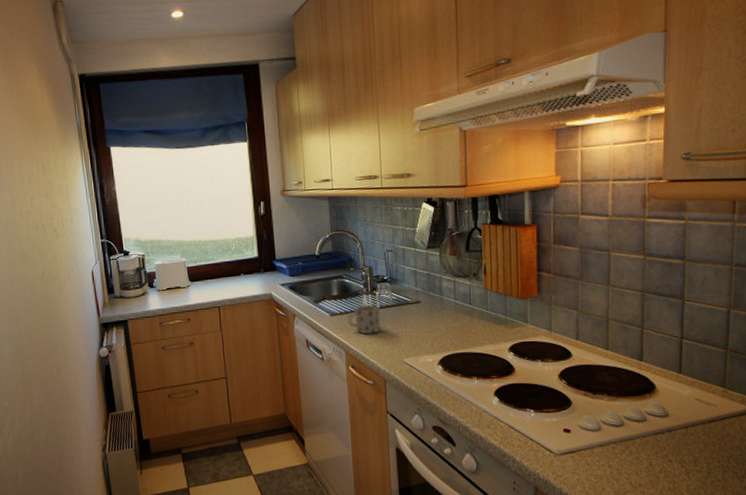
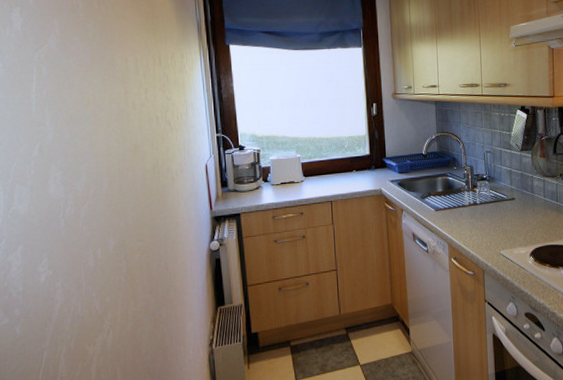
mug: present [348,304,381,335] -> none [451,200,480,228]

